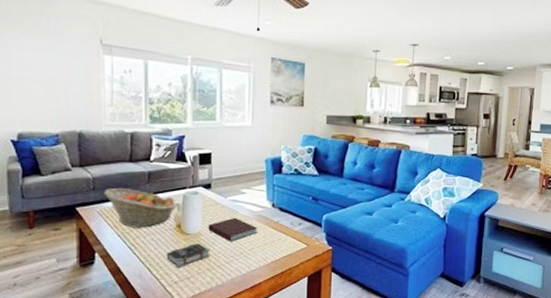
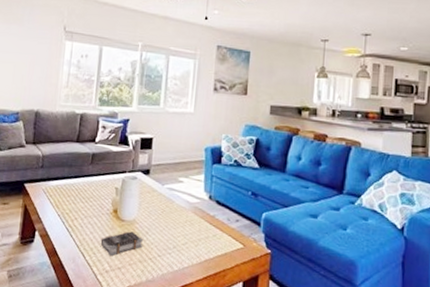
fruit basket: present [104,188,177,228] -> none [50,167,116,210]
notebook: present [208,217,257,242] -> none [143,207,192,234]

